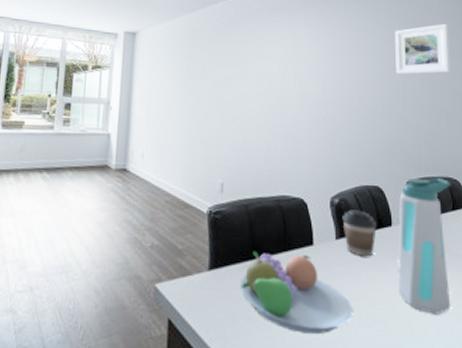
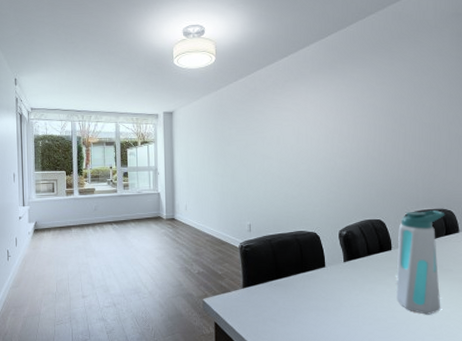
fruit bowl: present [239,251,353,335] -> none [267,273,358,331]
coffee cup: present [342,210,377,257] -> none [349,239,378,274]
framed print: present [395,23,450,75] -> none [397,76,449,127]

